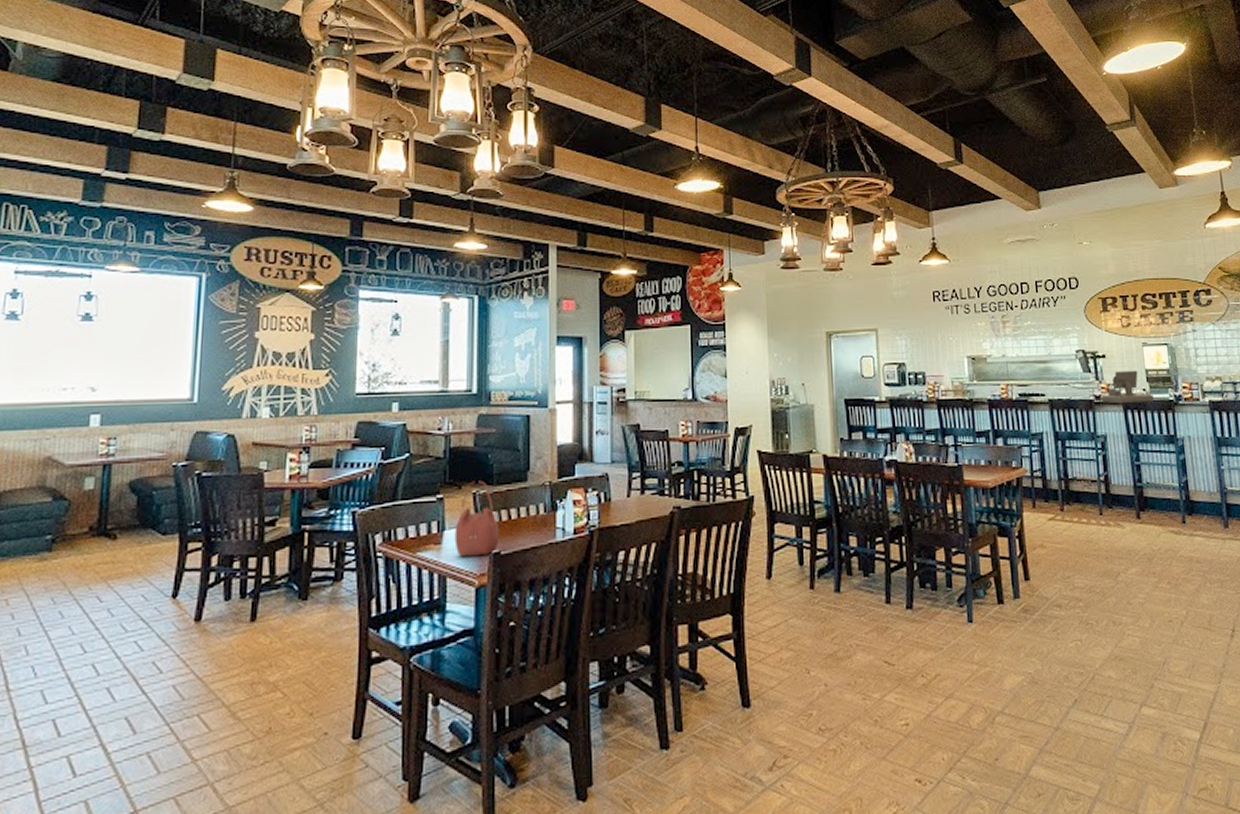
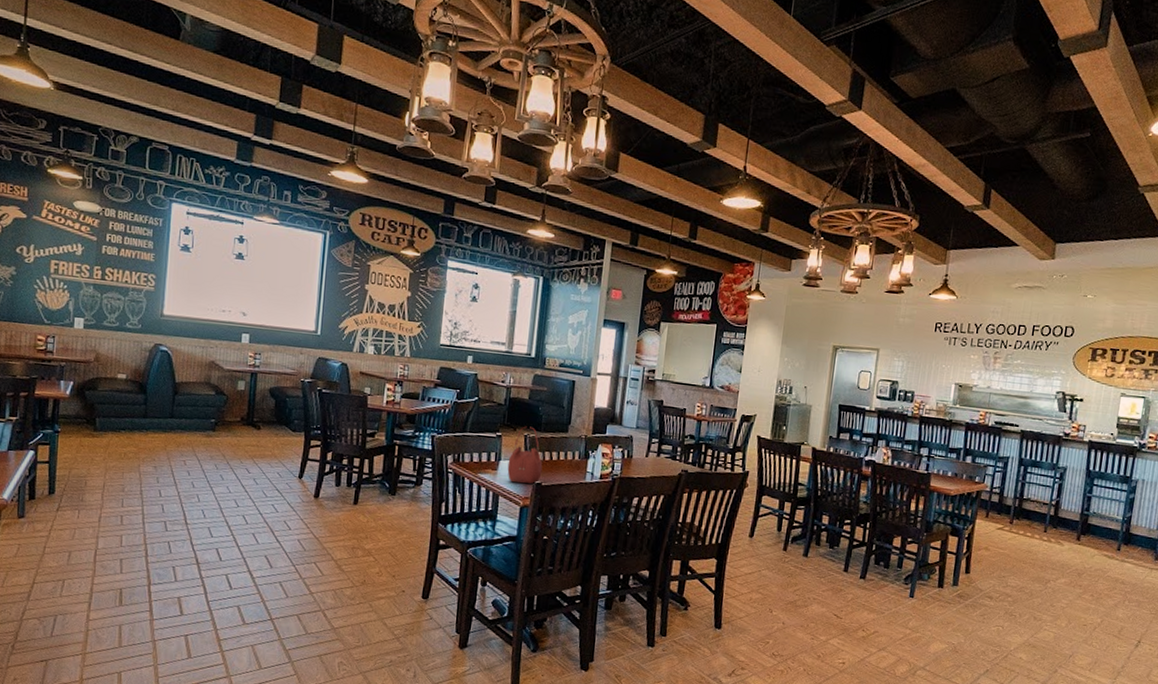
cash register: present [1101,370,1154,404] -> none [1069,414,1120,447]

